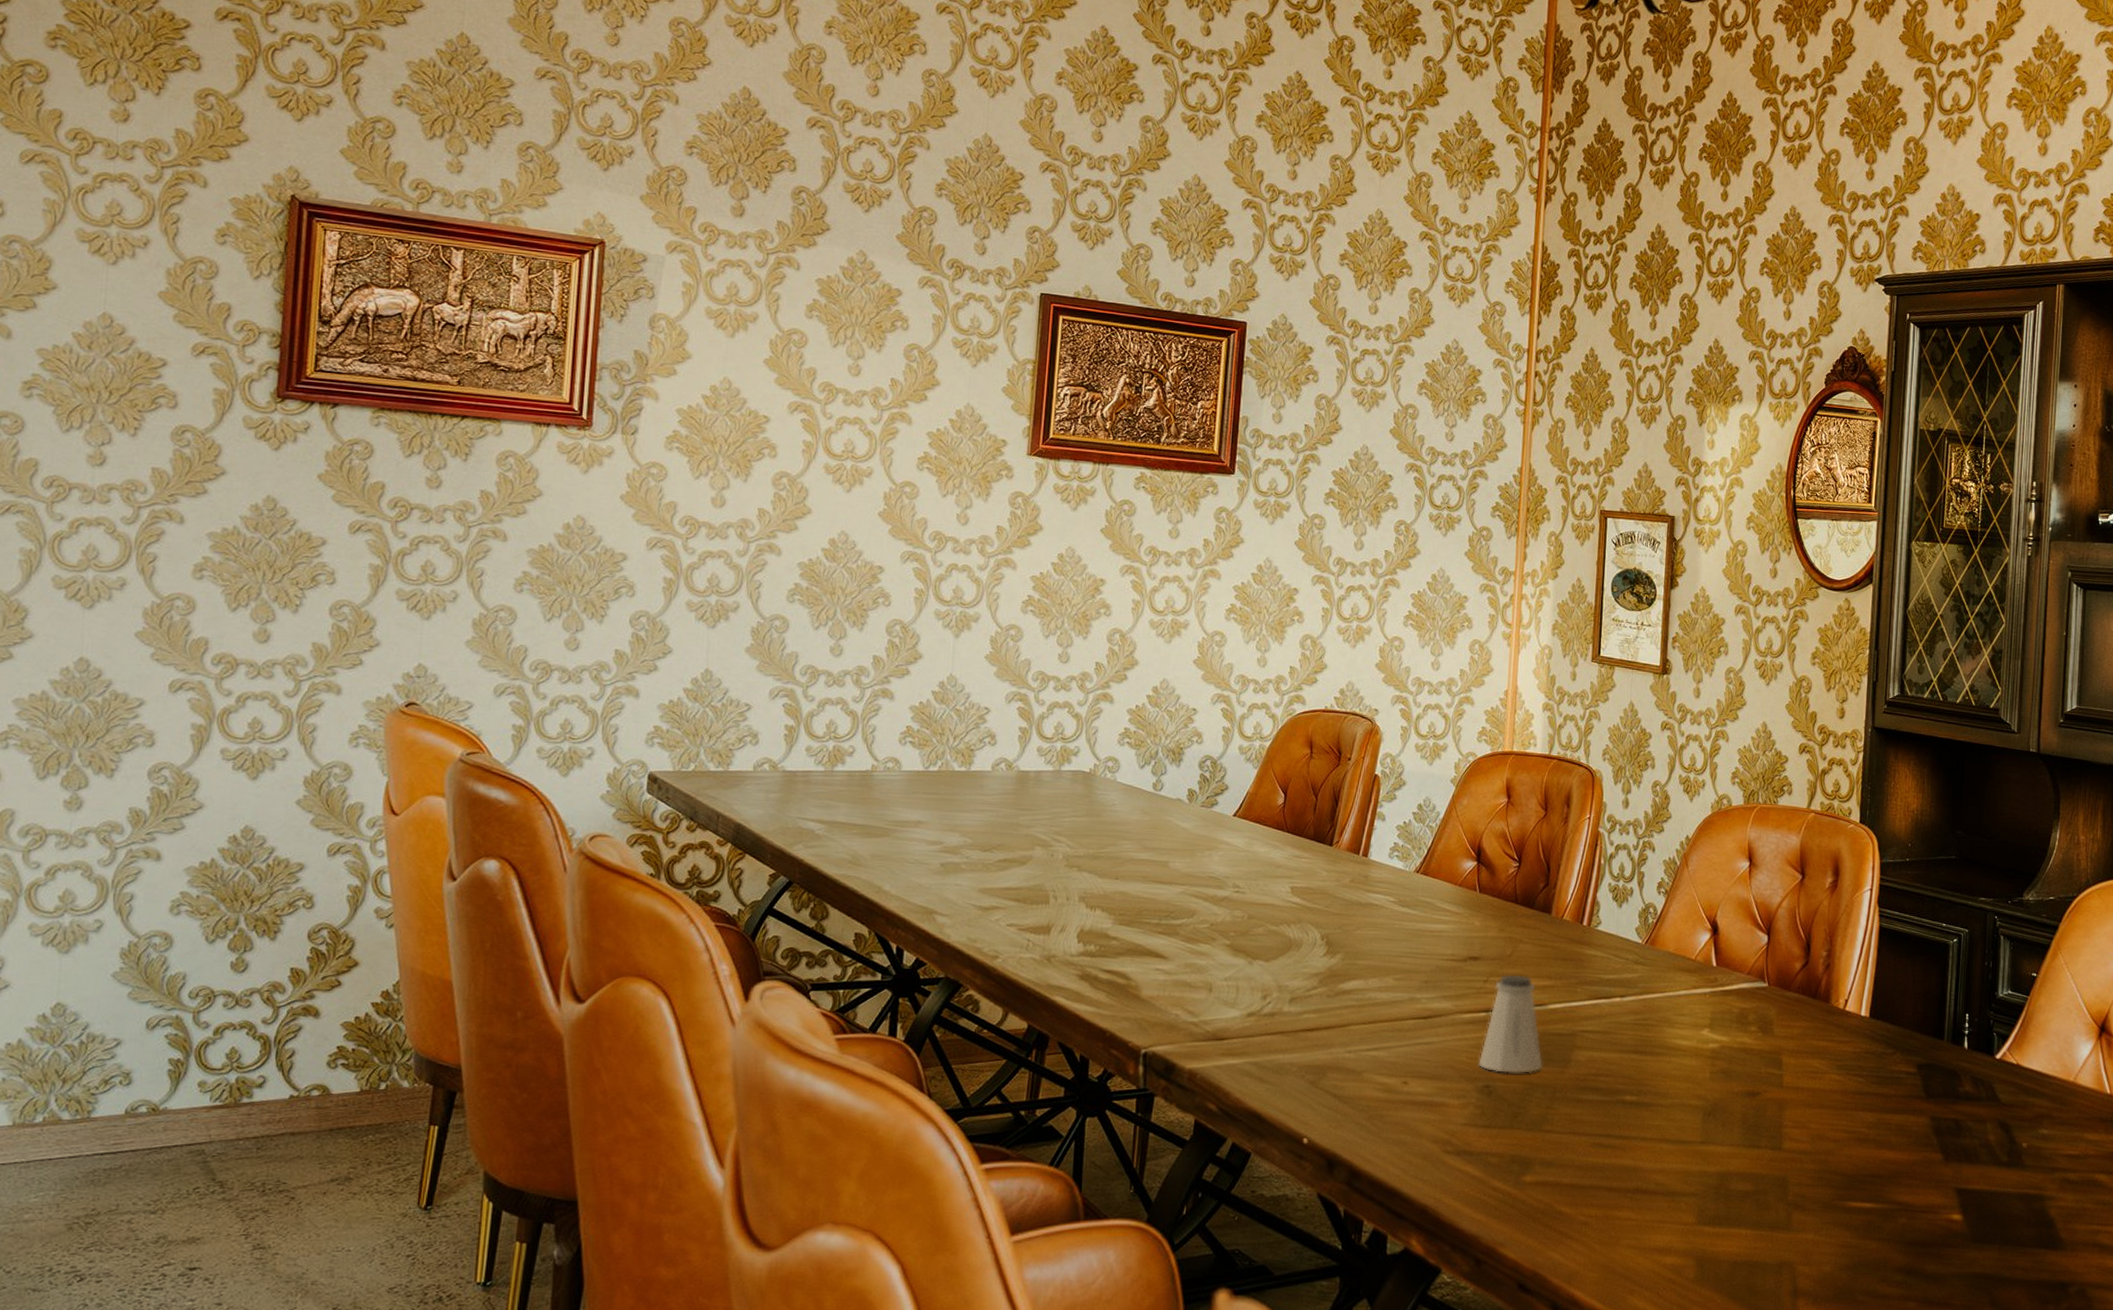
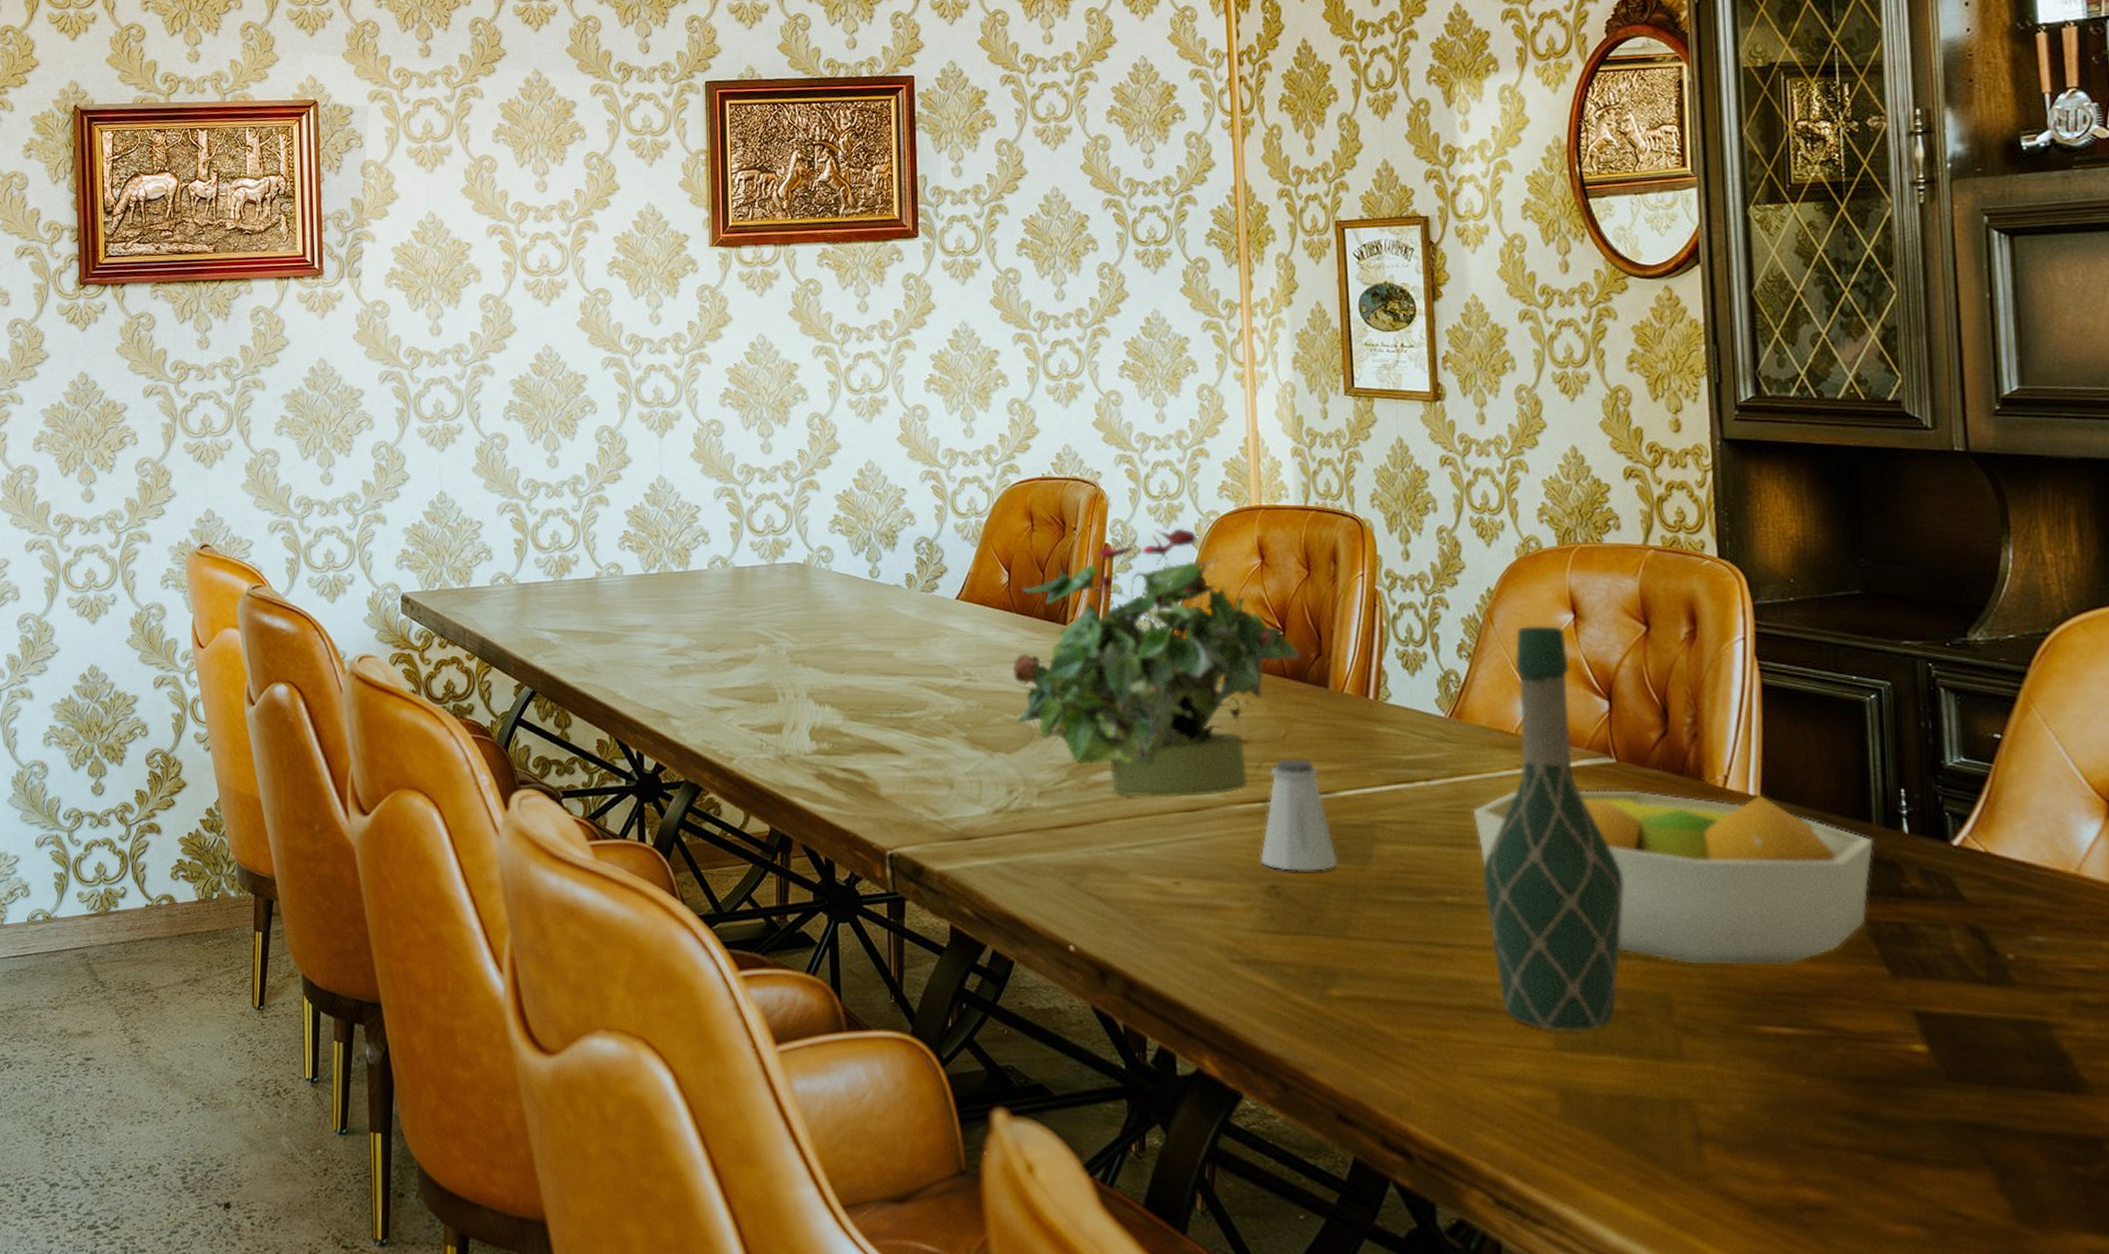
potted plant: none [1278,765,1532,1006] -> present [1012,528,1301,798]
fruit bowl: none [1654,1008,1944,1154] -> present [1472,790,1875,966]
wine bottle: none [1656,870,1763,1210] -> present [1482,626,1624,1033]

